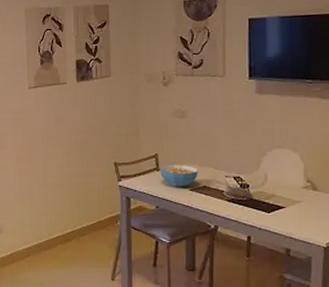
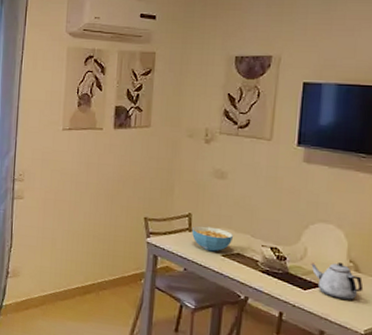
teapot: none [272,184,322,217] -> present [311,262,364,300]

